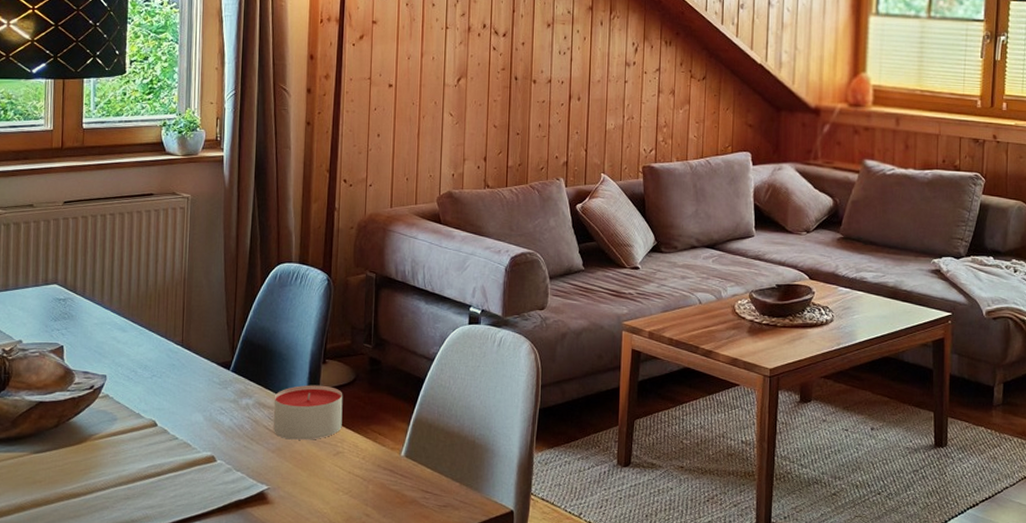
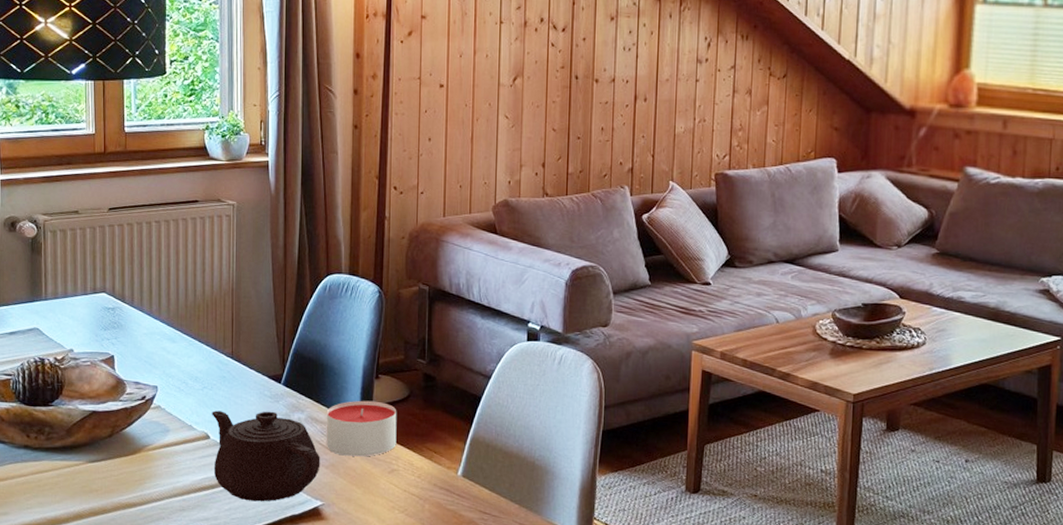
teapot: none [160,397,267,488] -> present [212,410,321,502]

